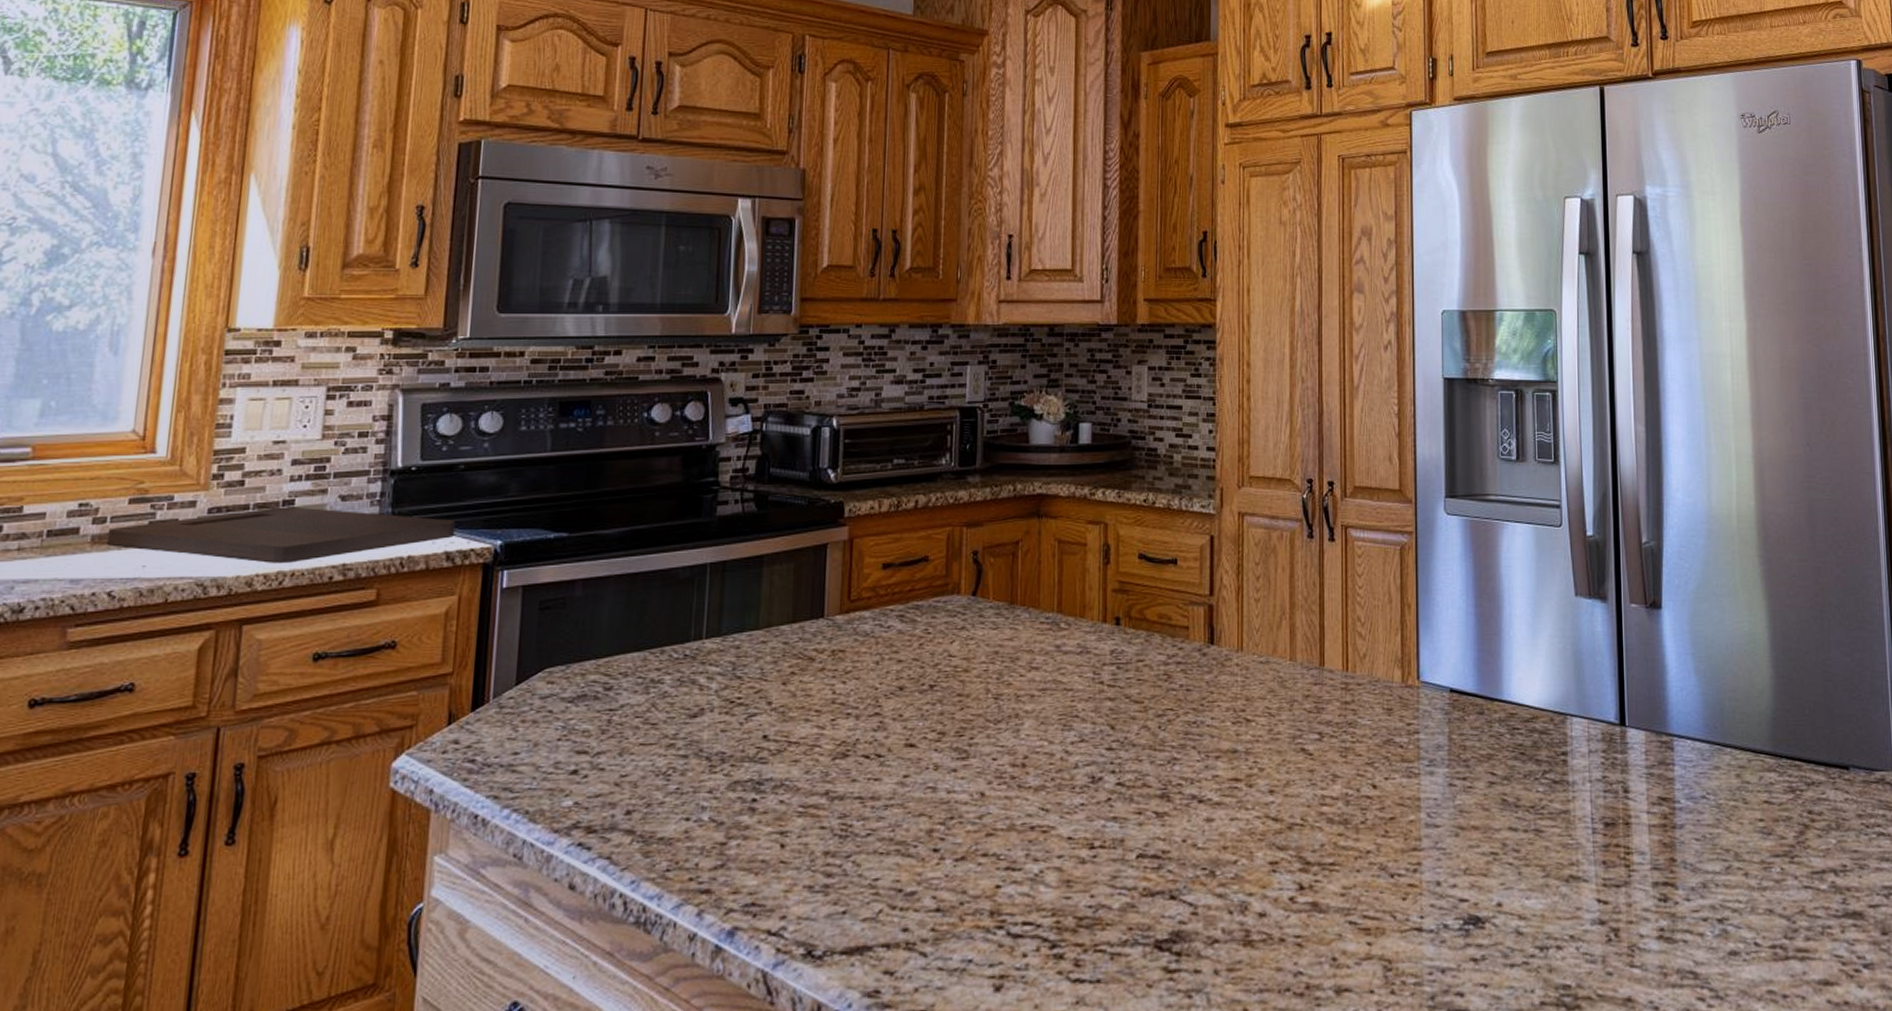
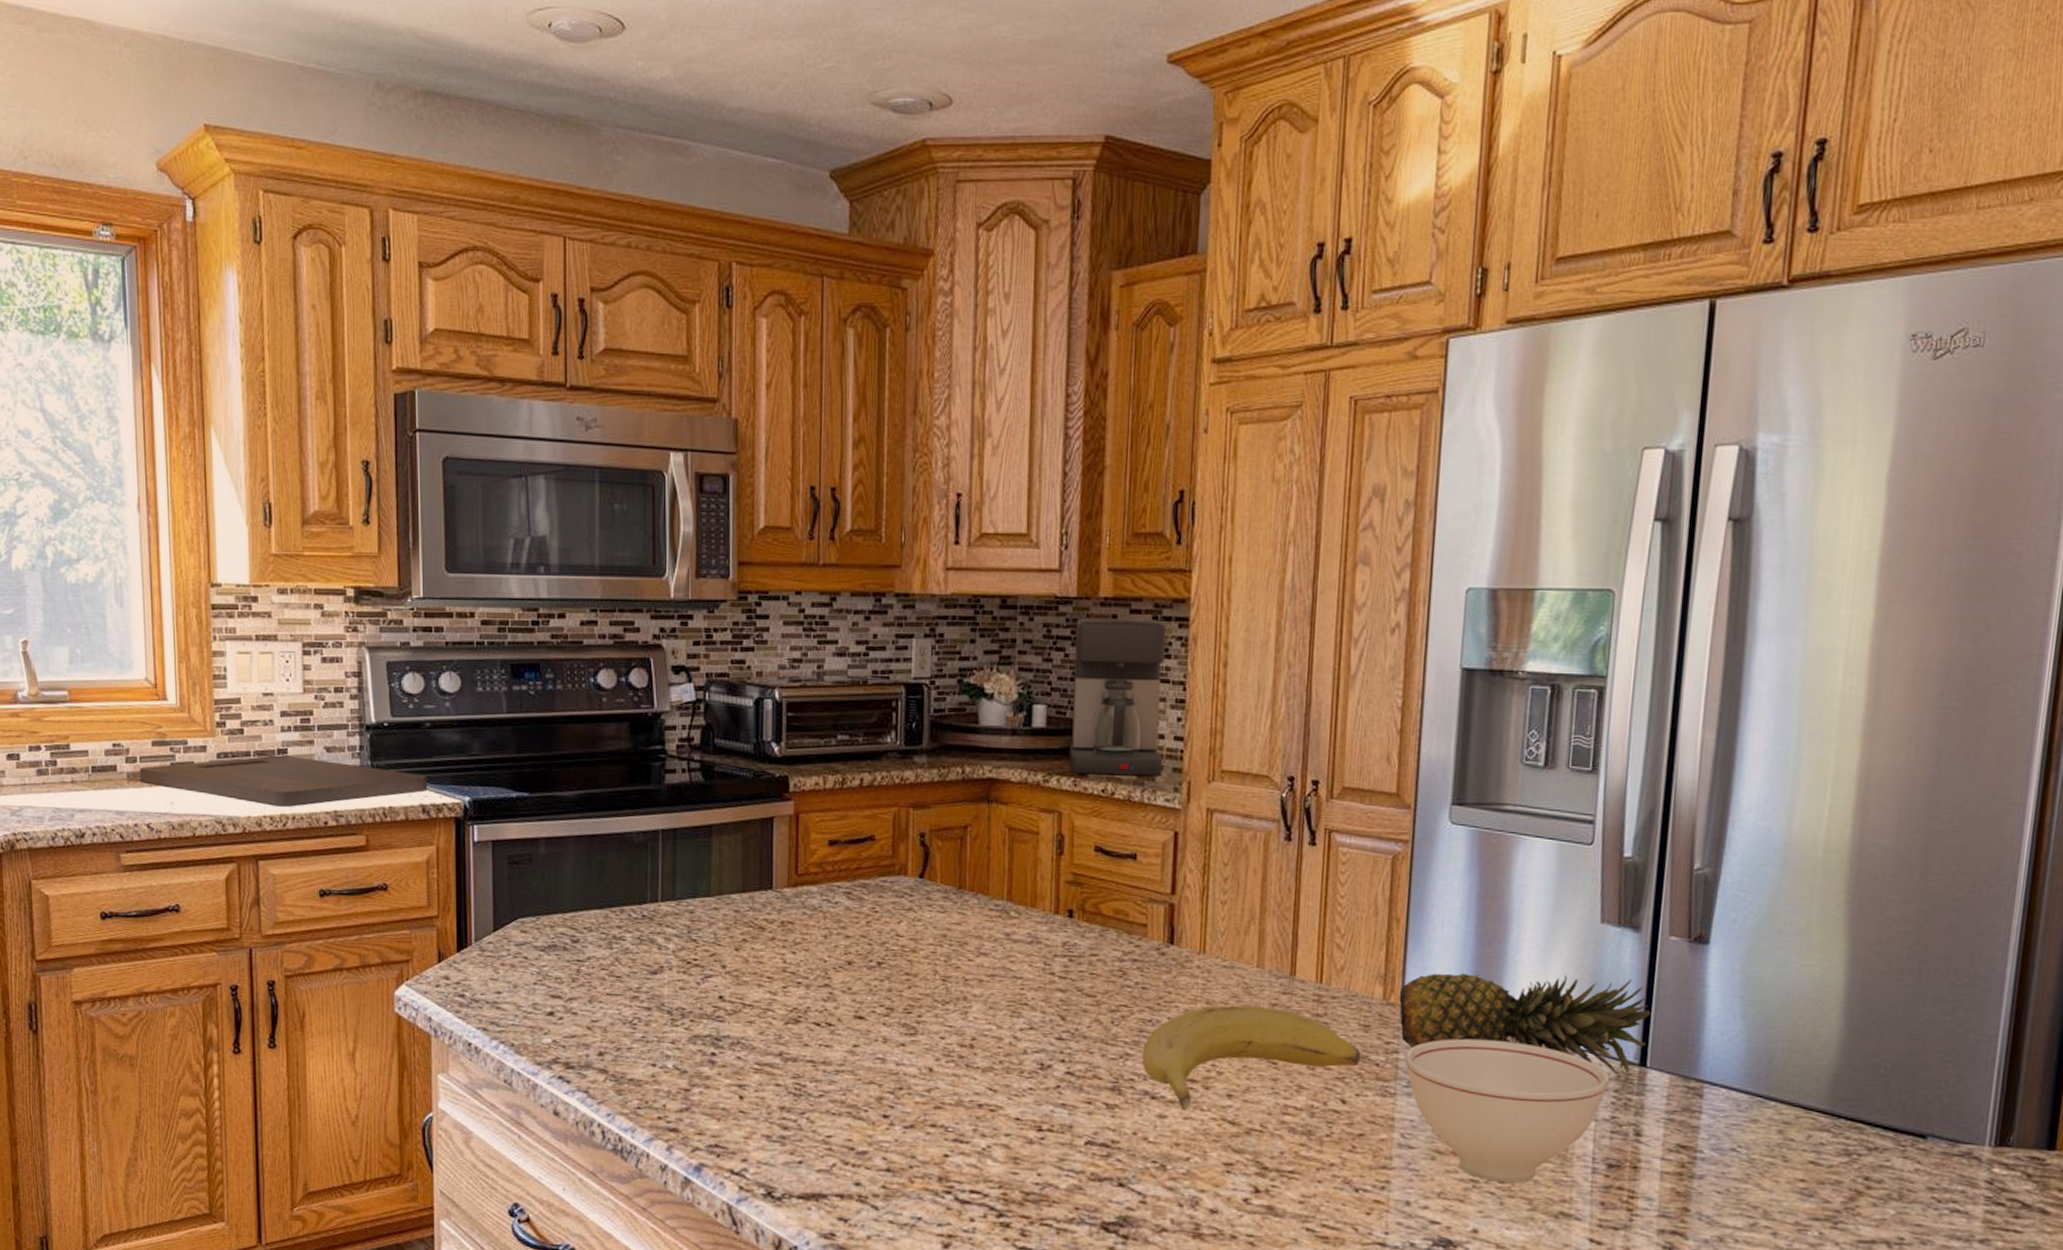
coffee maker: none [1113,343,1198,486] -> present [1068,617,1167,777]
fruit: none [1188,698,1387,811] -> present [1141,1005,1361,1110]
fruit: none [1415,645,1624,736] -> present [1399,972,1651,1075]
bowl: none [1424,712,1598,852] -> present [1404,1038,1610,1183]

